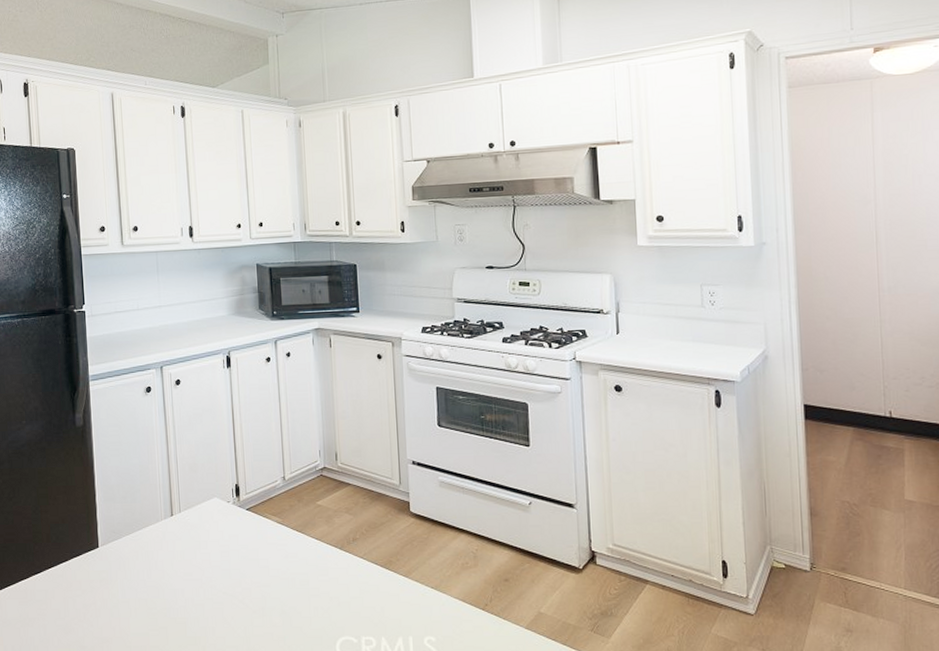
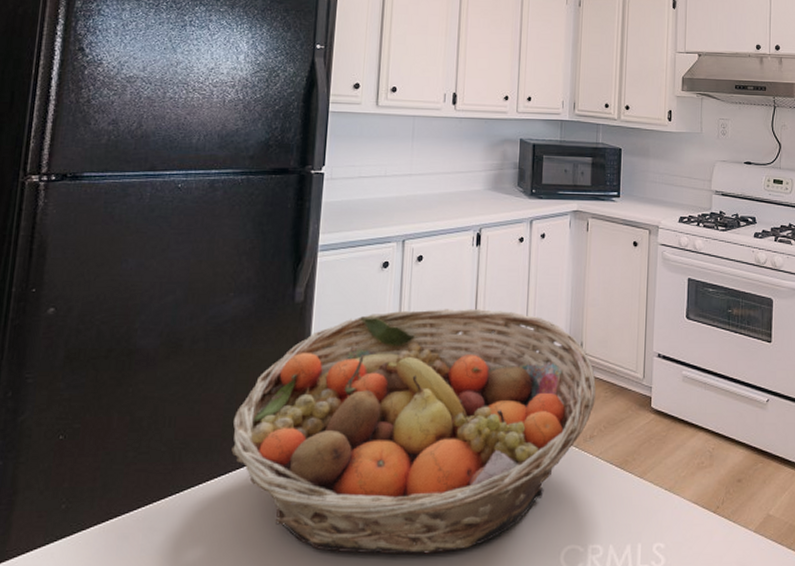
fruit basket: none [40,426,355,641] -> present [231,309,597,555]

